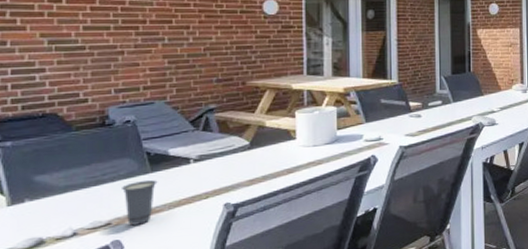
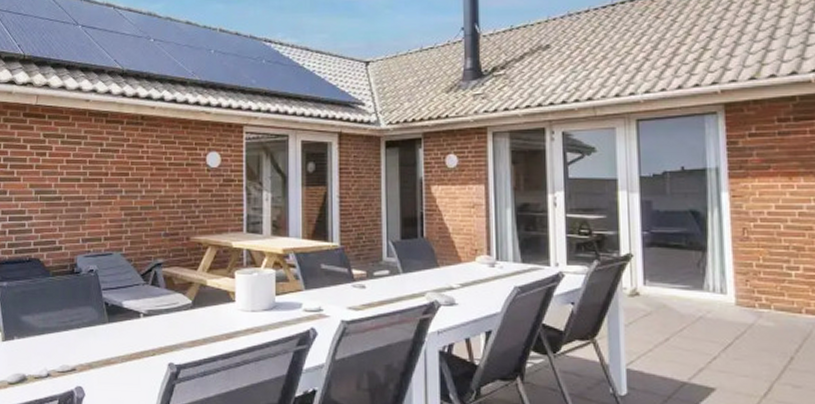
cup: present [122,180,158,226] -> none [85,331,113,374]

